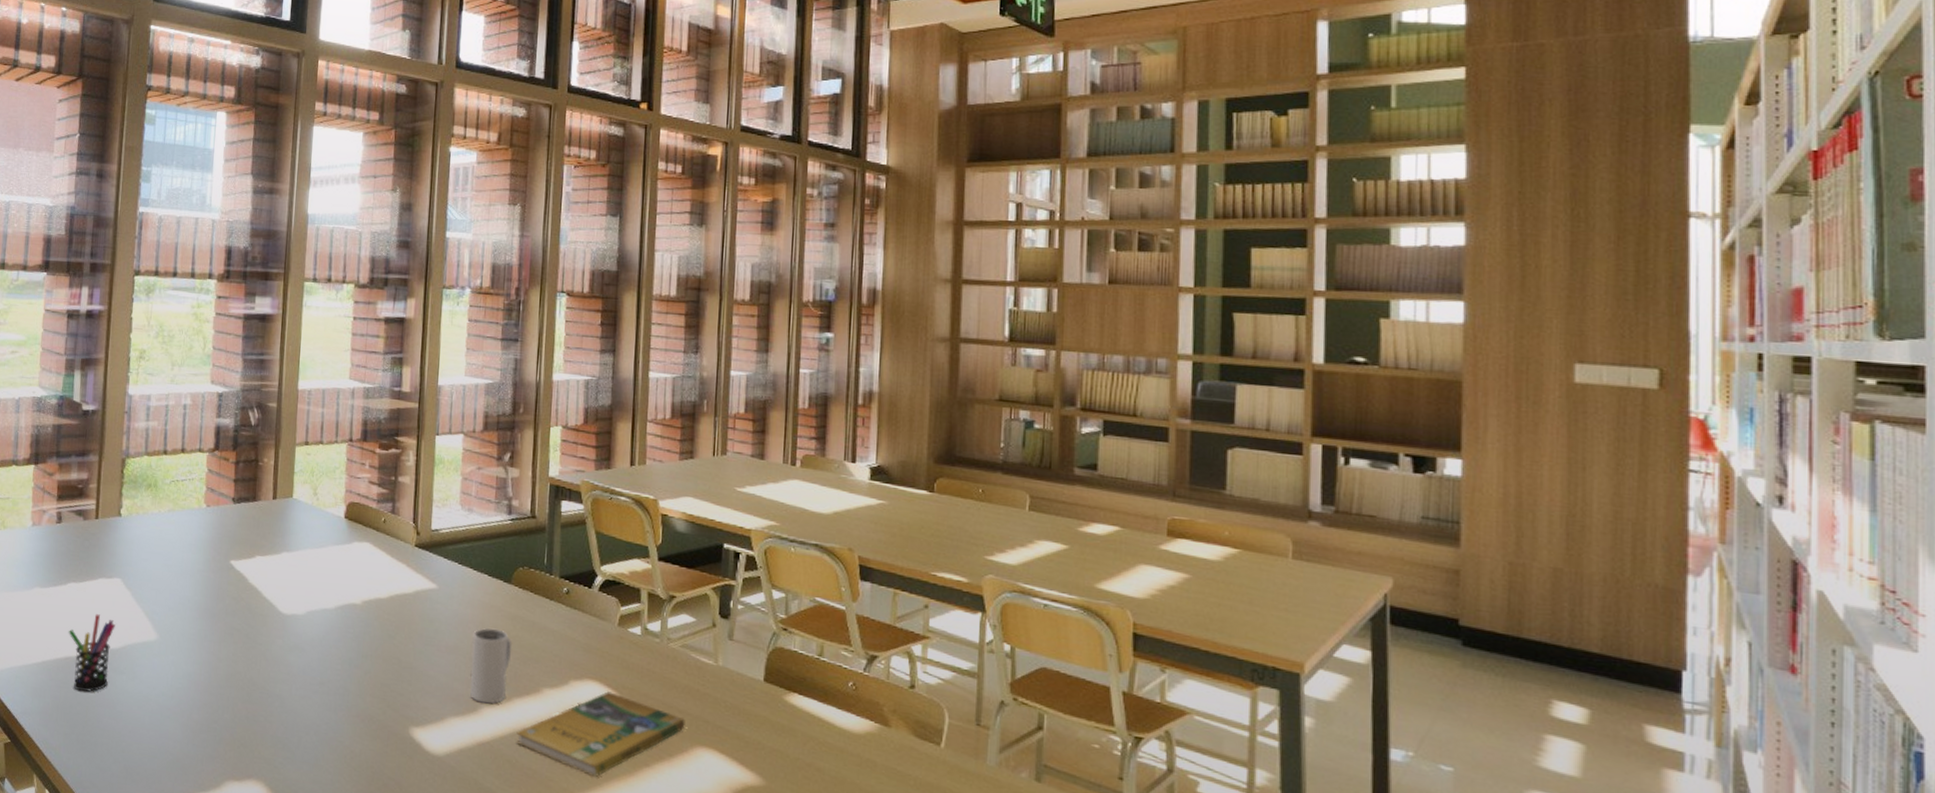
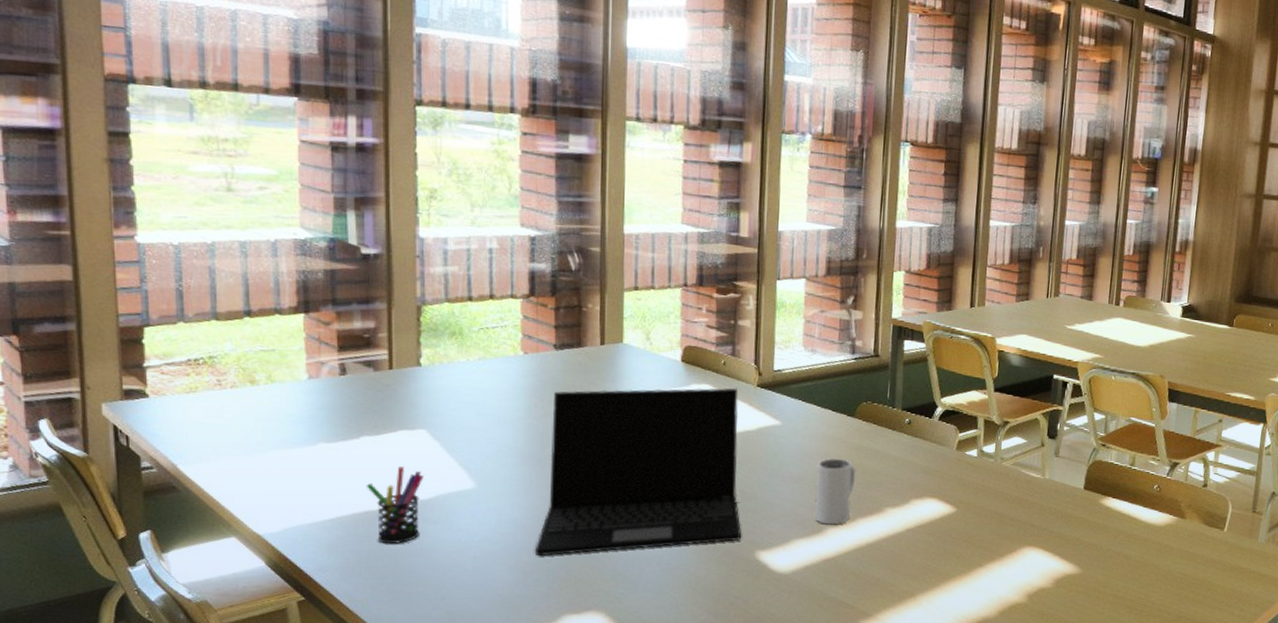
laptop: none [204,544,397,716] -> present [534,388,742,557]
booklet: present [516,691,685,778] -> none [860,507,1015,580]

